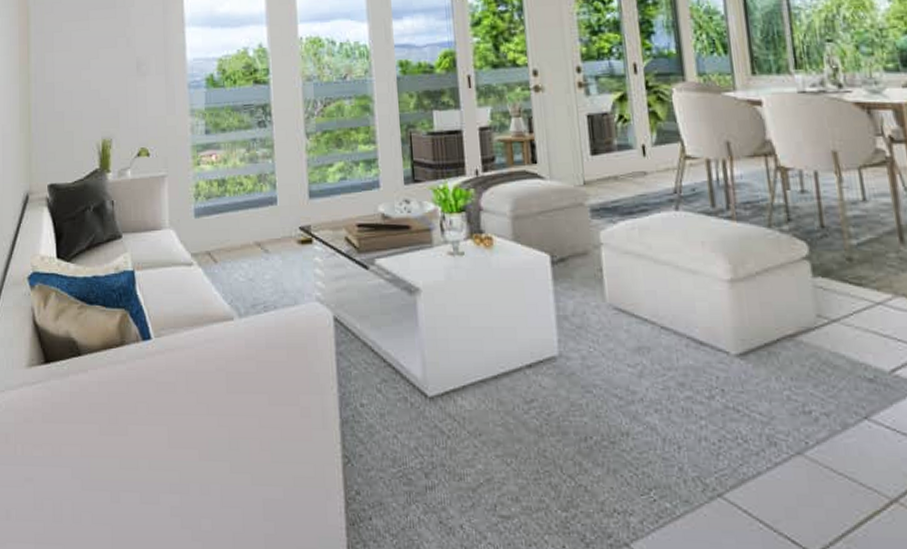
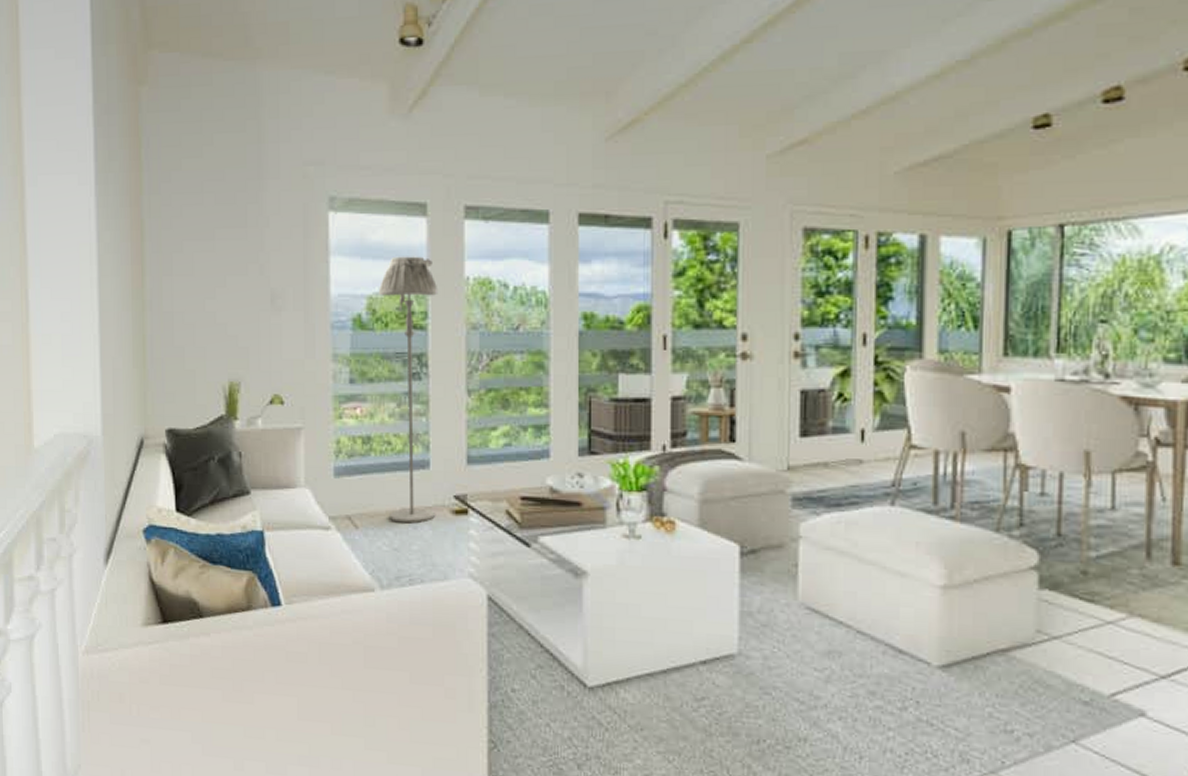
floor lamp: none [227,22,284,255] -> present [378,256,438,524]

